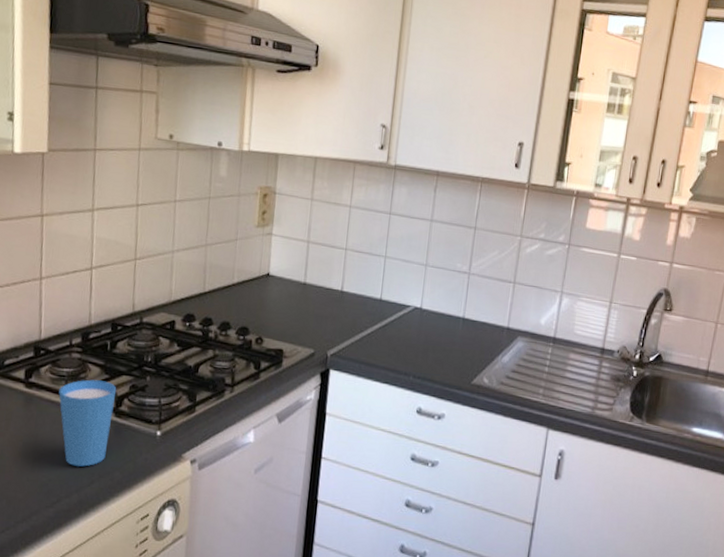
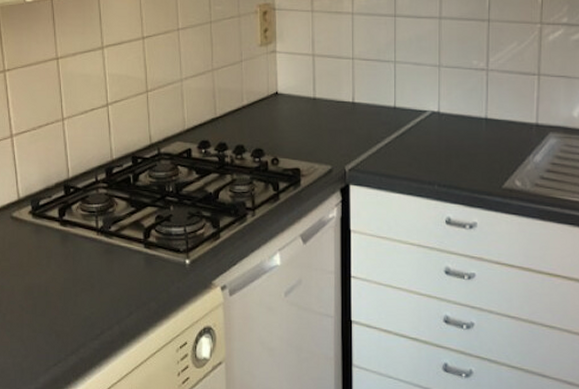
cup: present [59,379,117,467] -> none [91,213,144,299]

